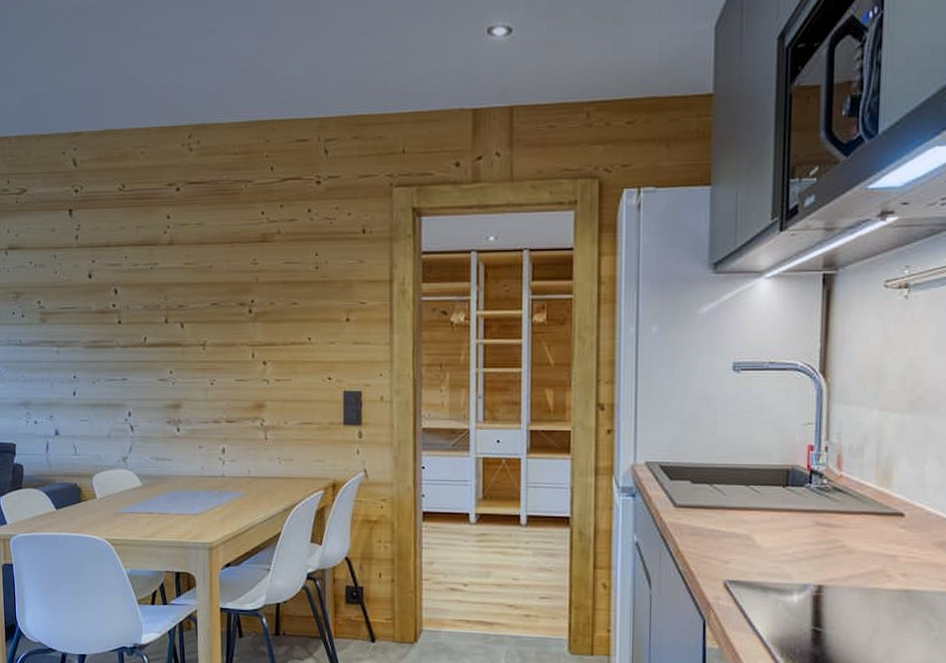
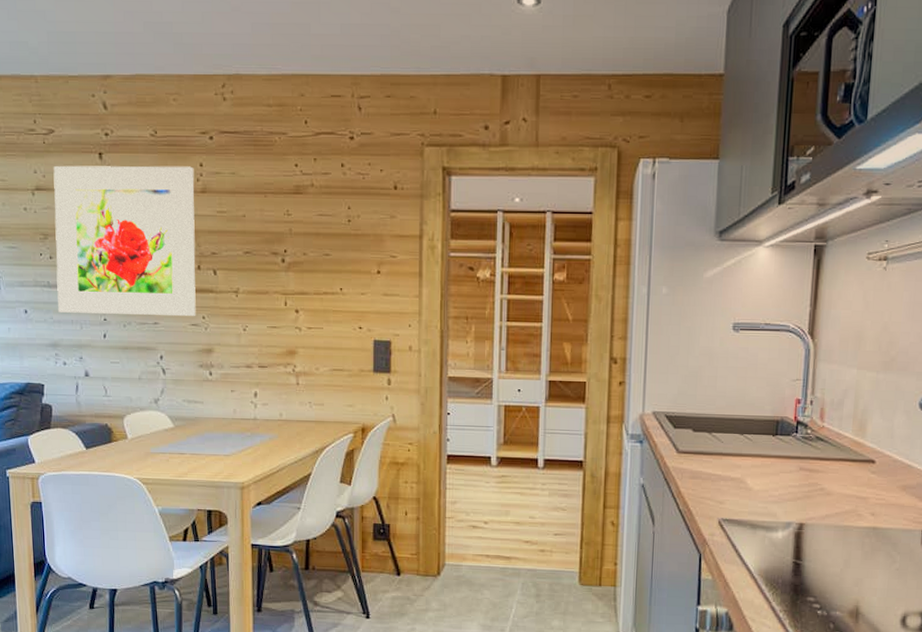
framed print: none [25,219,164,372] -> present [53,165,196,317]

